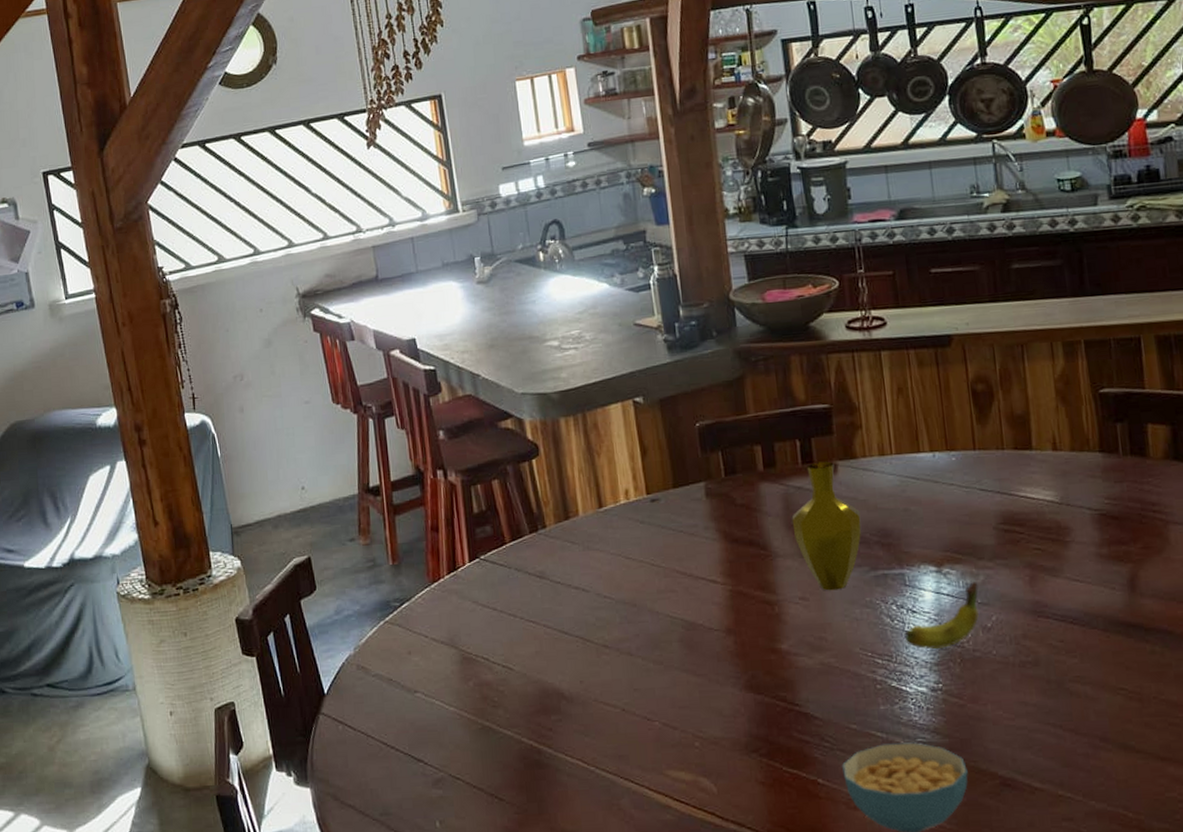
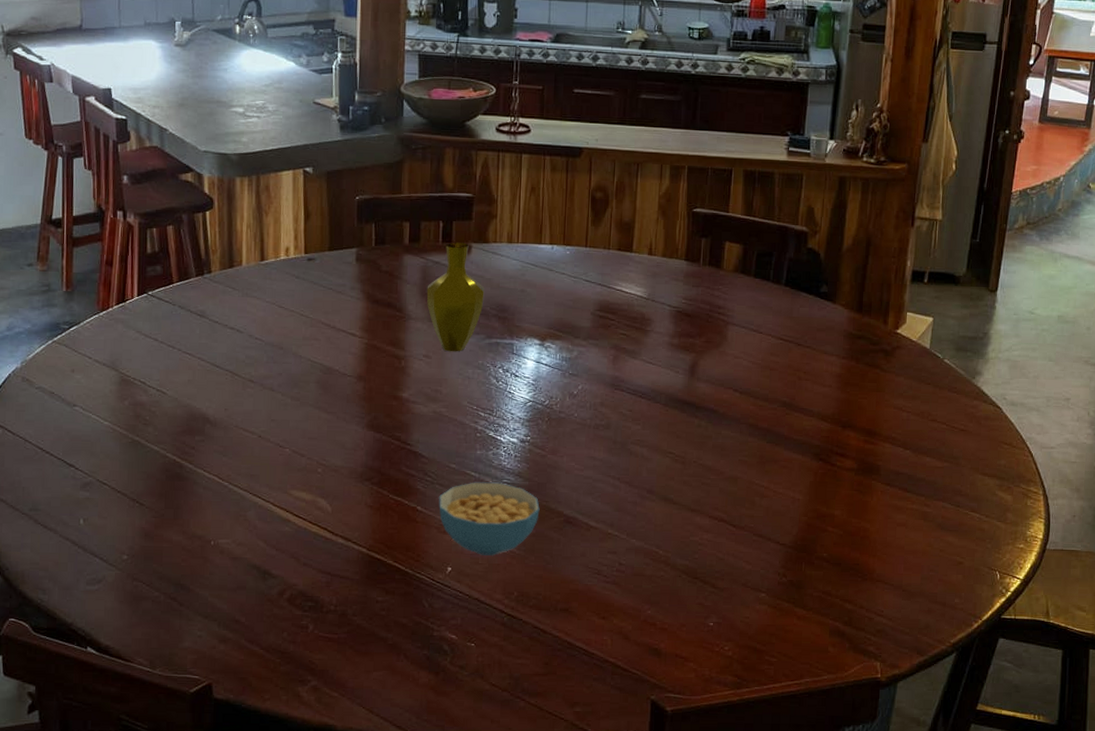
fruit: present [904,582,979,649] -> none [506,356,571,408]

